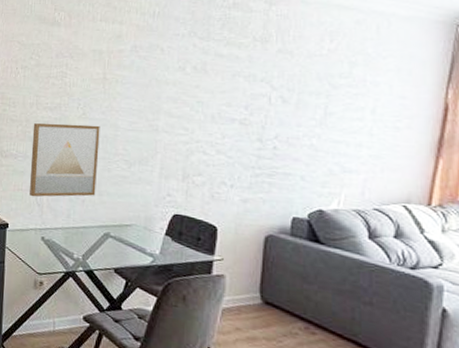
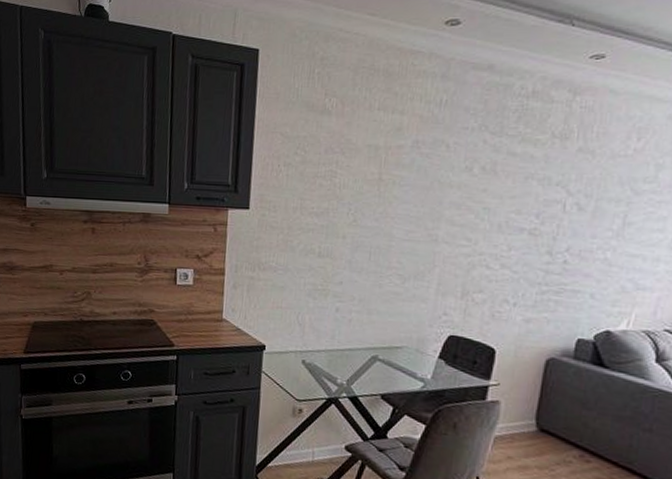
wall art: present [30,123,100,197] -> none [290,231,373,316]

